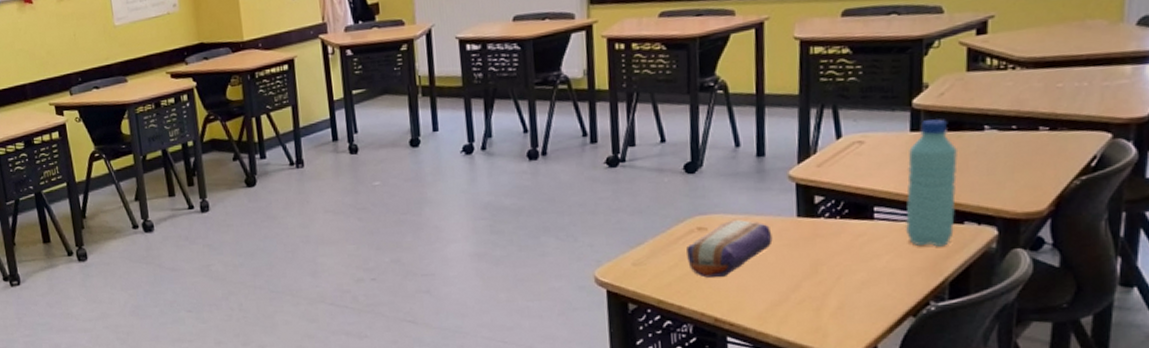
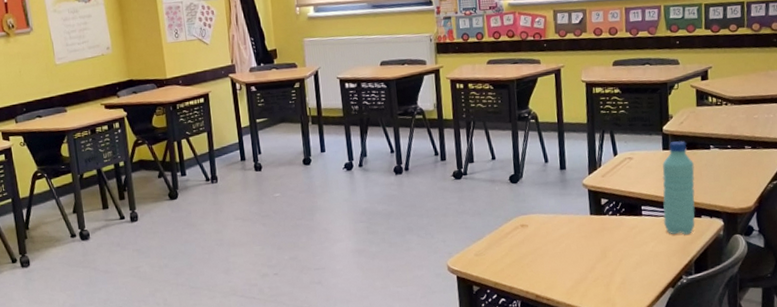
pencil case: present [687,219,773,278] -> none [514,217,574,264]

